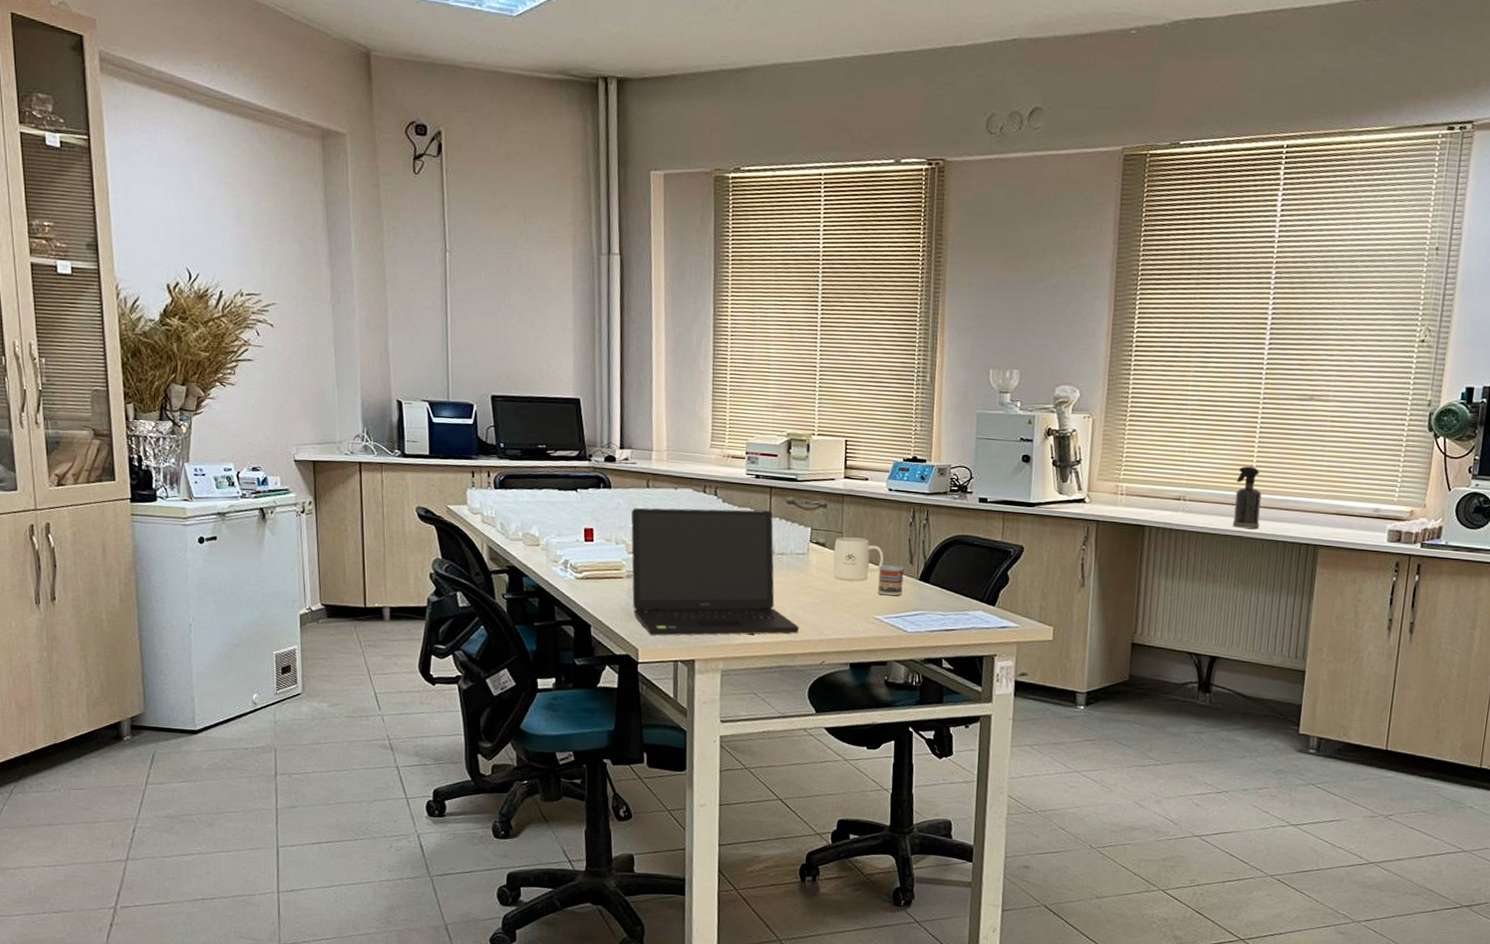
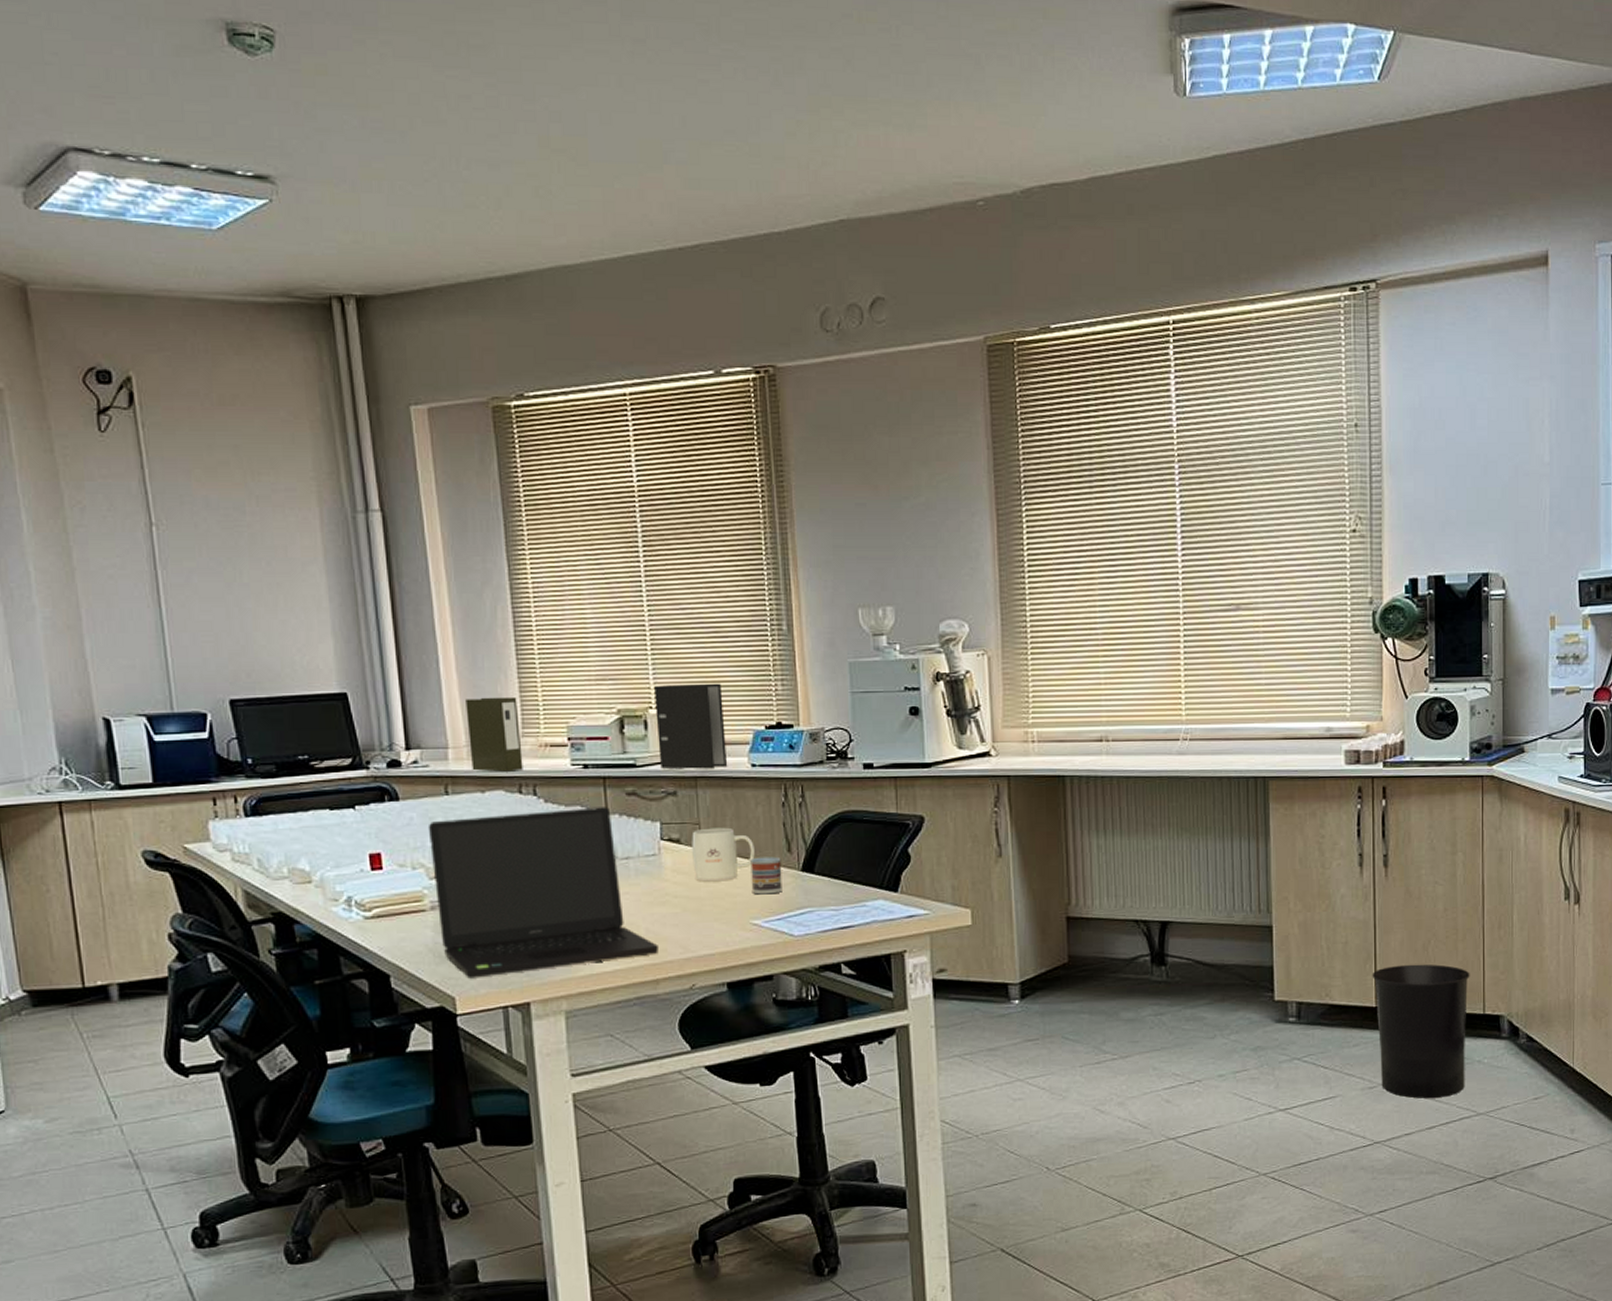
binder: none [669,412,710,475] -> present [466,696,523,772]
binder: none [816,416,872,489] -> present [653,683,728,770]
spray bottle: present [1232,466,1262,530] -> none [1164,694,1197,767]
waste bin: none [1382,717,1473,833] -> present [1372,964,1470,1098]

